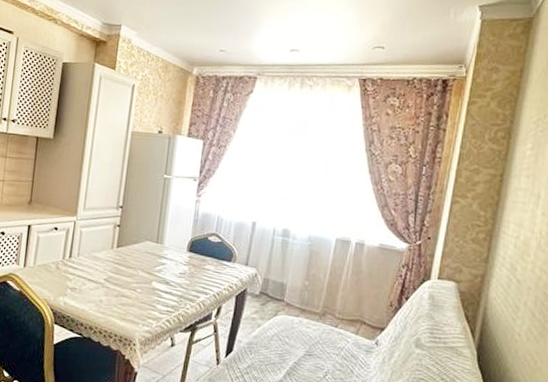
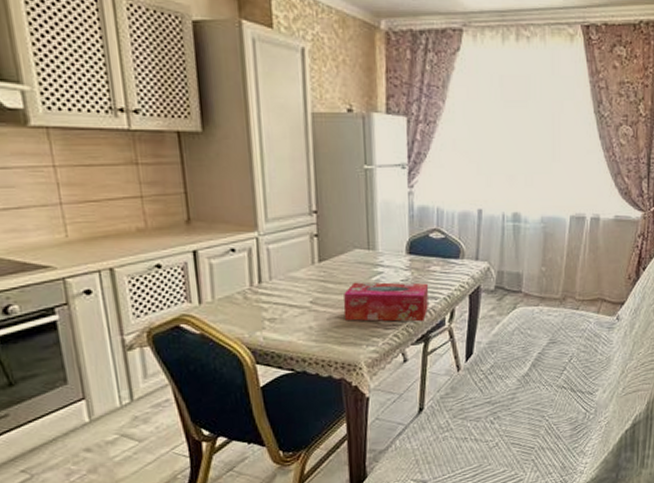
tissue box: none [128,268,202,313] -> present [343,281,429,322]

